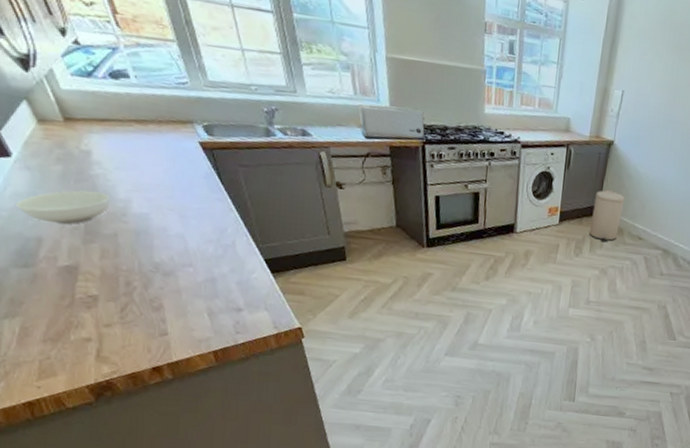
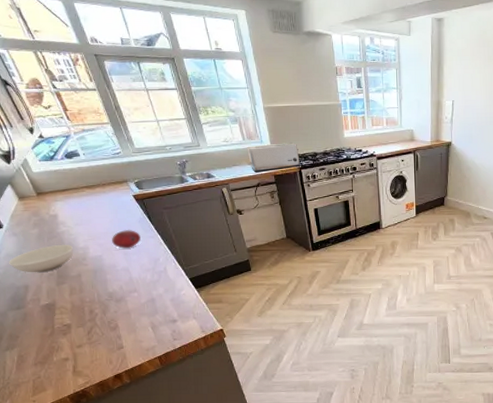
fruit: none [165,185,204,210] -> present [112,229,141,249]
pedal bin: present [589,189,625,243] -> none [441,182,468,226]

